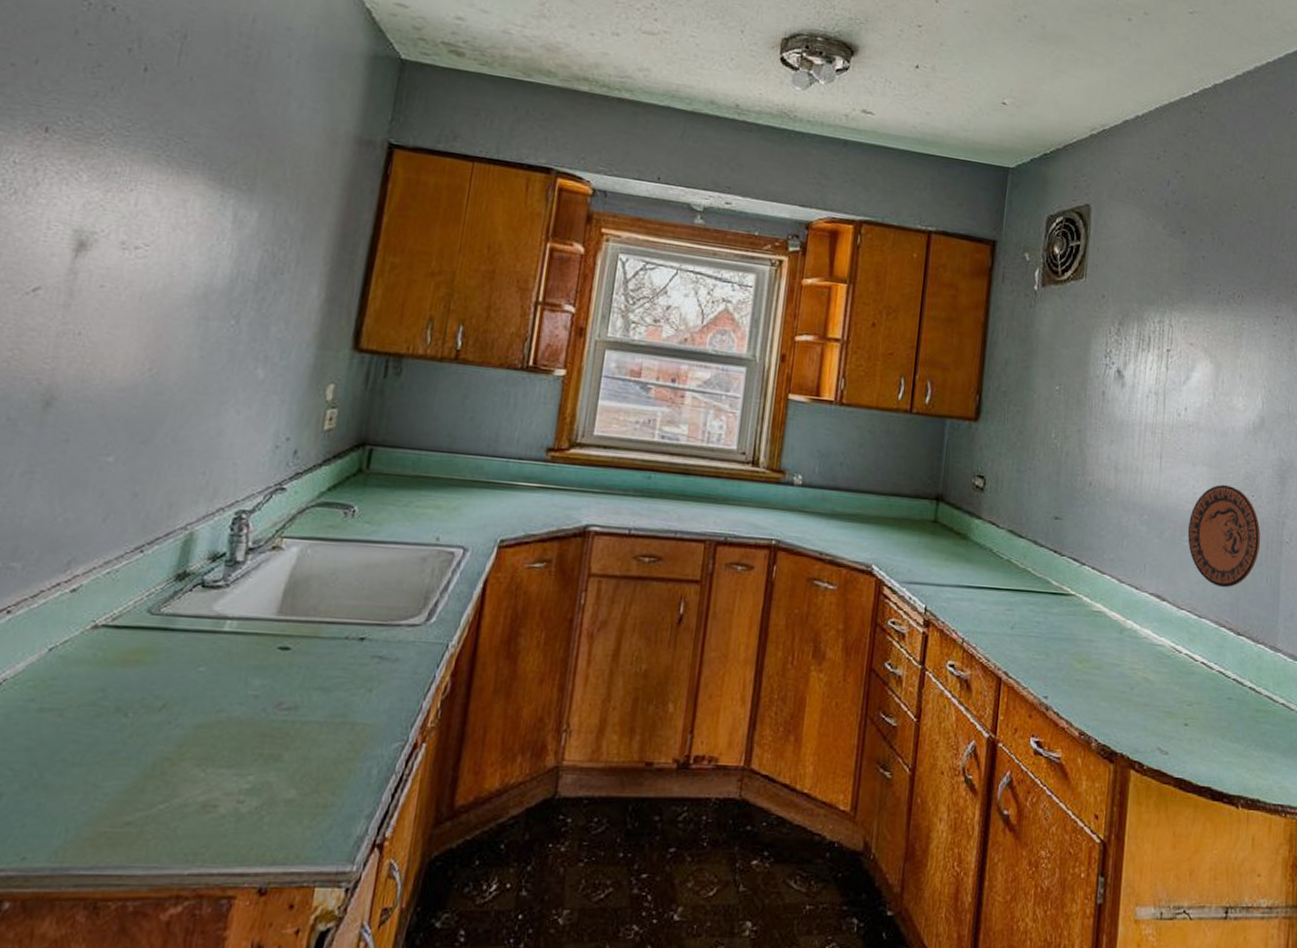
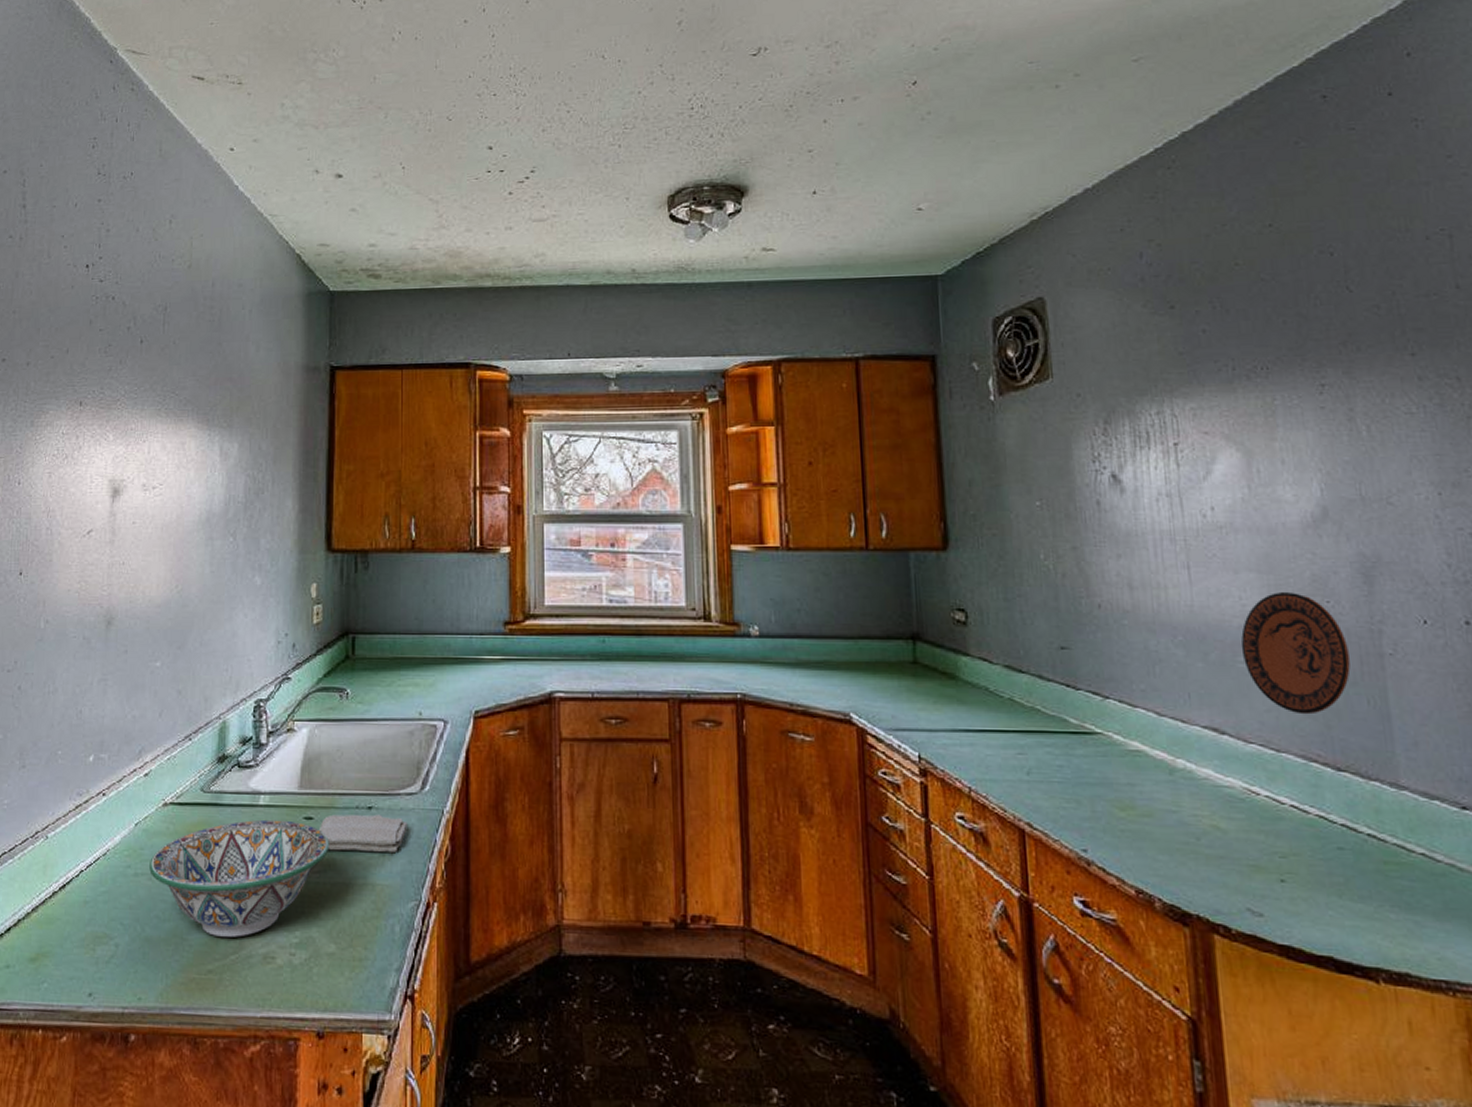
decorative bowl: none [60,648,307,784] -> present [149,819,329,937]
washcloth: none [295,645,405,690] -> present [318,814,407,854]

